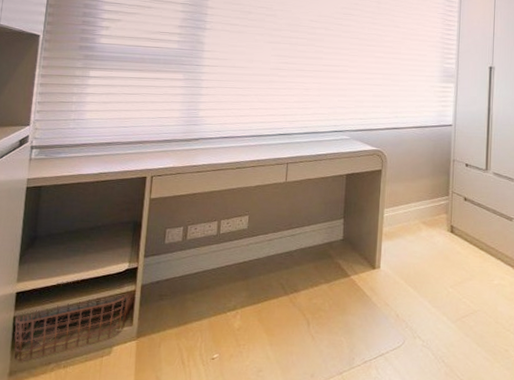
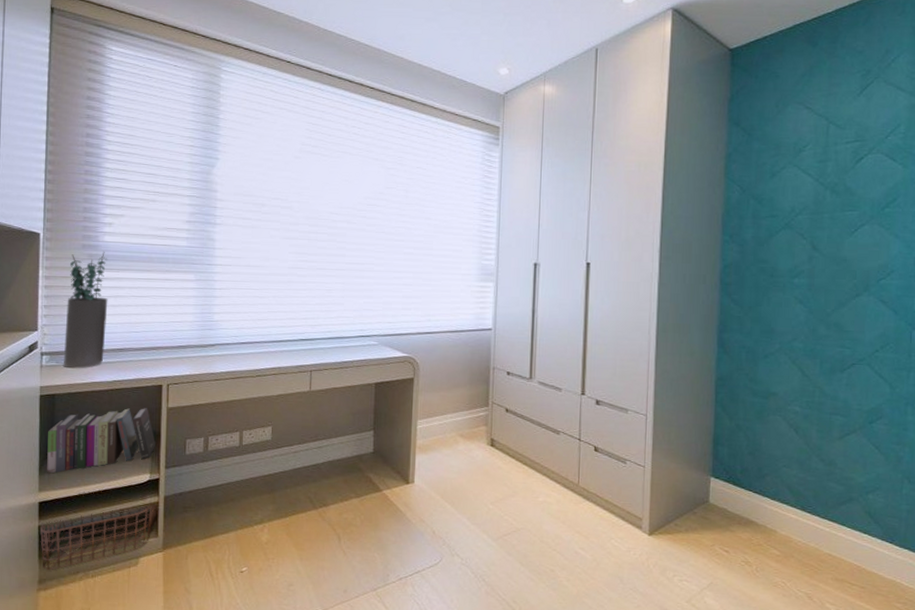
books: none [27,198,136,264] -> present [47,407,156,474]
vase: none [52,53,102,162] -> present [64,252,108,369]

